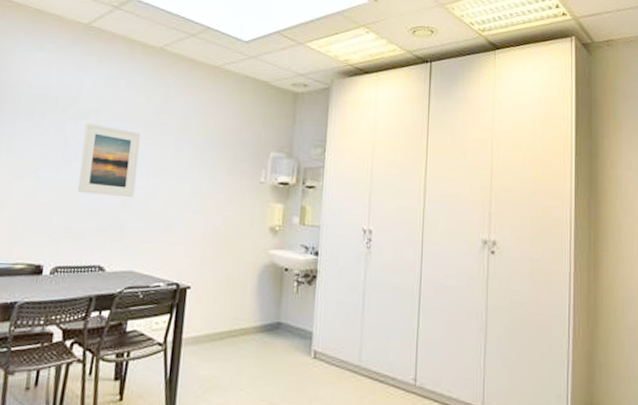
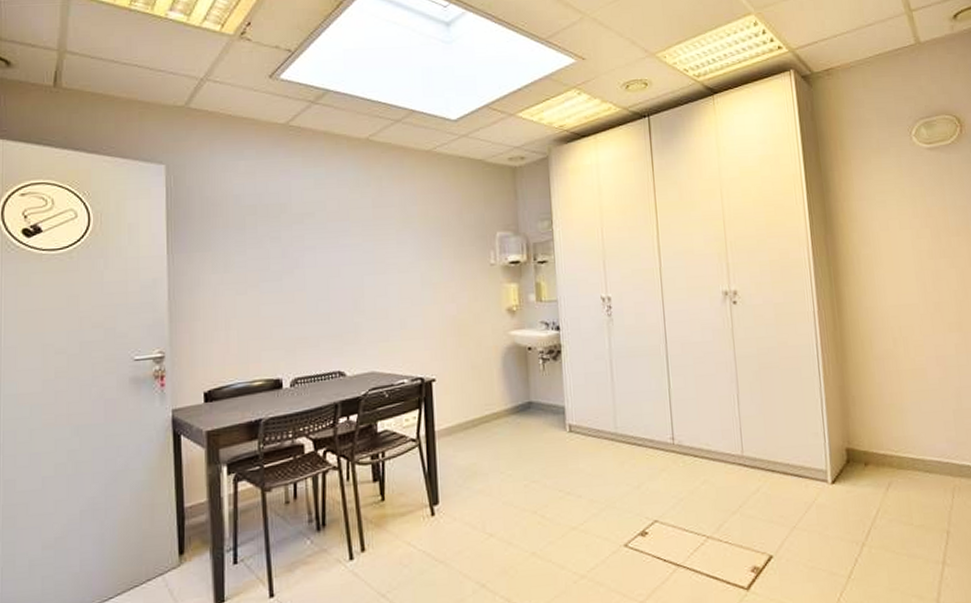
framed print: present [77,123,141,197] -> none [301,227,363,301]

